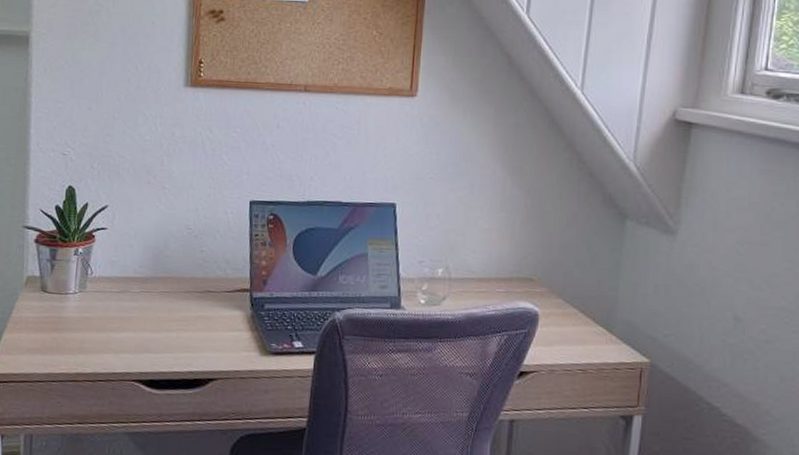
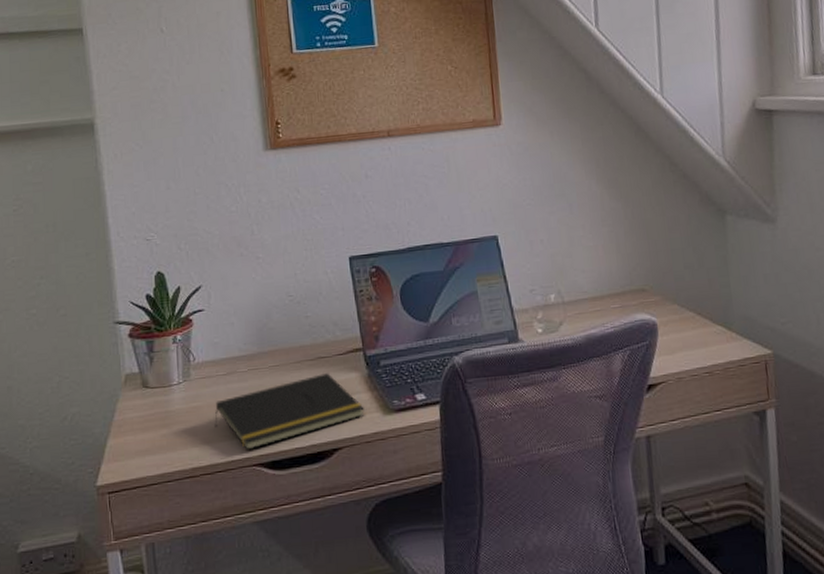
notepad: none [102,306,243,366] -> present [214,373,365,450]

